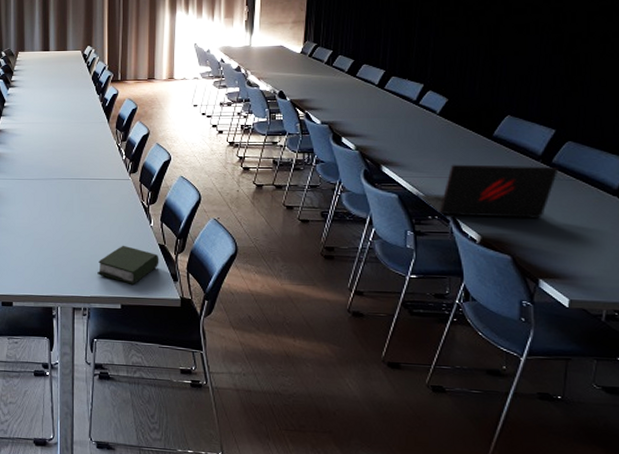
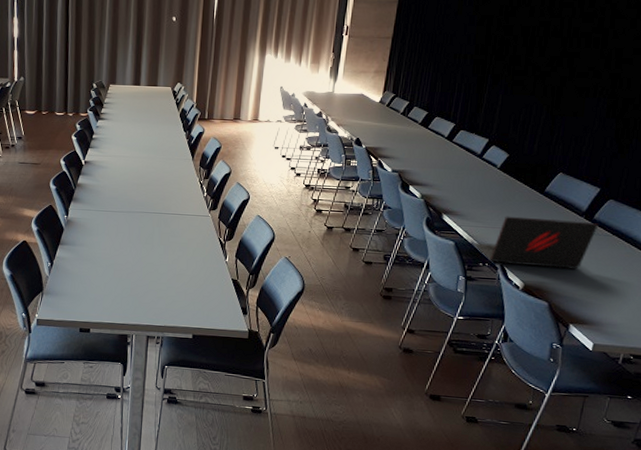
book: present [97,245,159,285] -> none [172,278,232,317]

